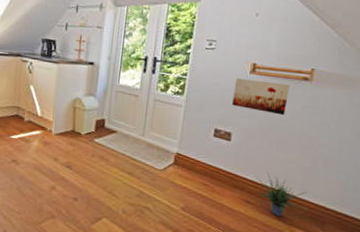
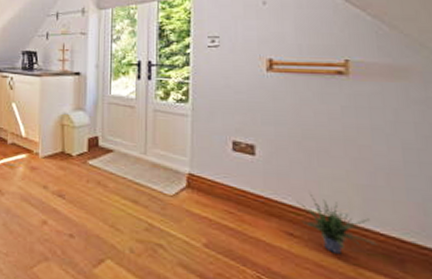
wall art: present [232,78,289,116] -> none [249,77,321,120]

